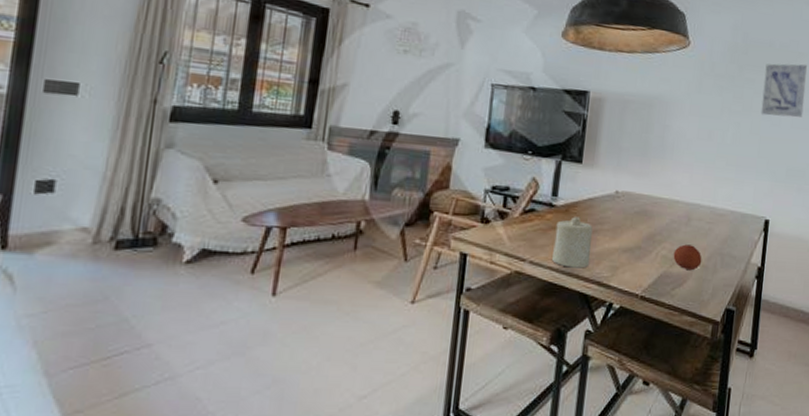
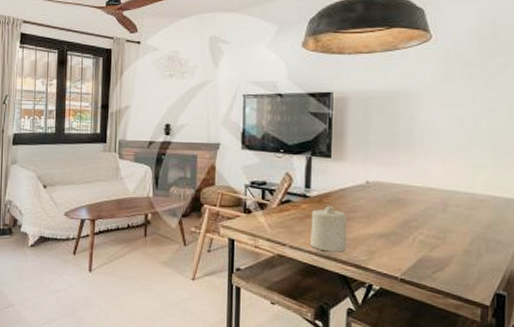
fruit: present [673,244,702,270] -> none [431,230,464,254]

